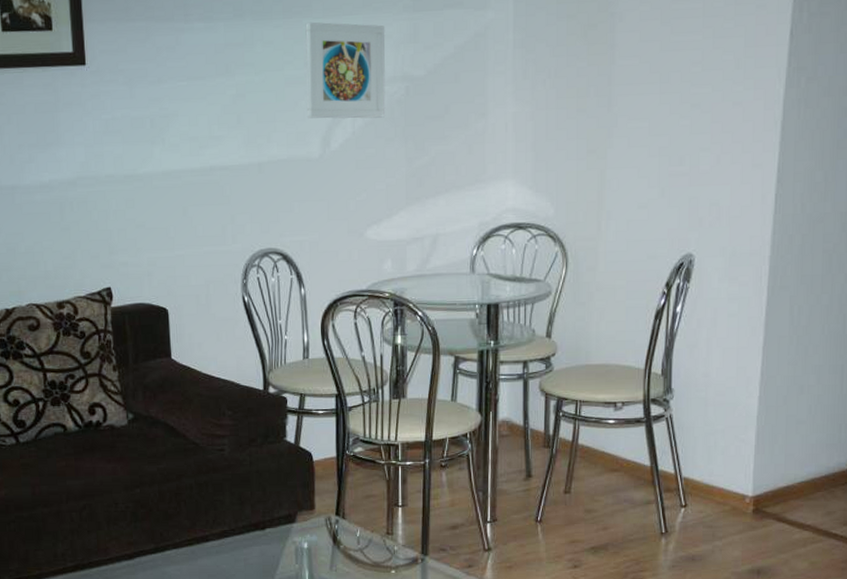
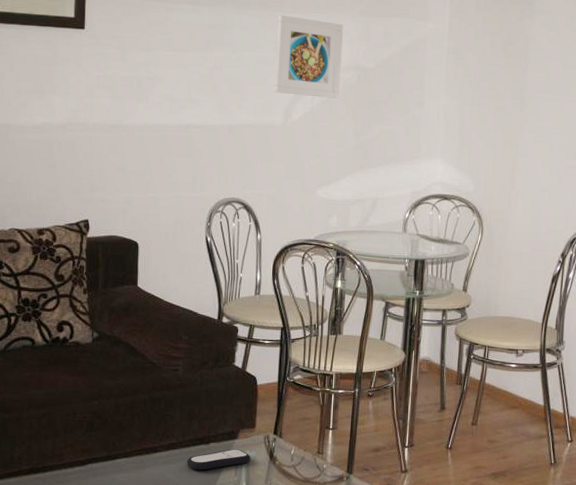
remote control: none [241,534,312,559] -> present [186,449,250,471]

